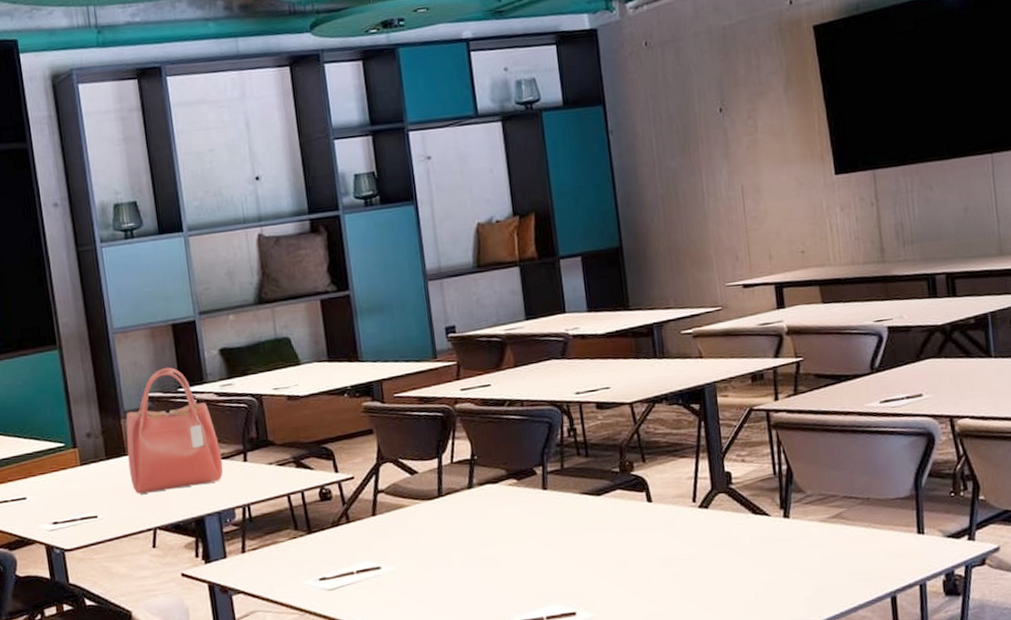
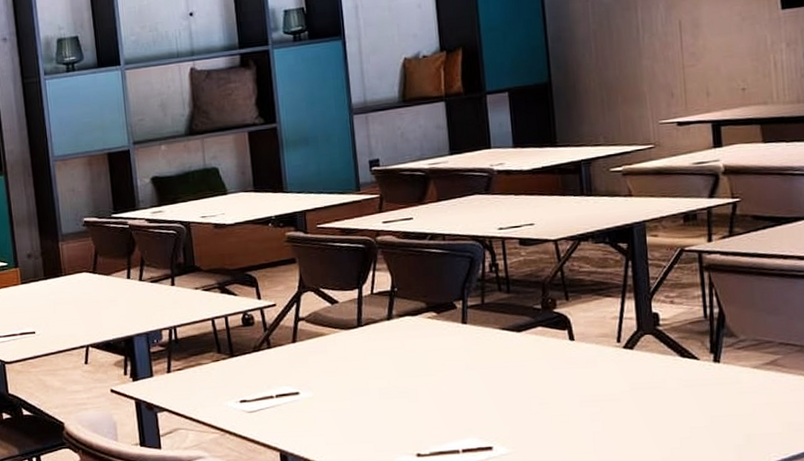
handbag: present [126,367,224,494] -> none [63,193,152,313]

